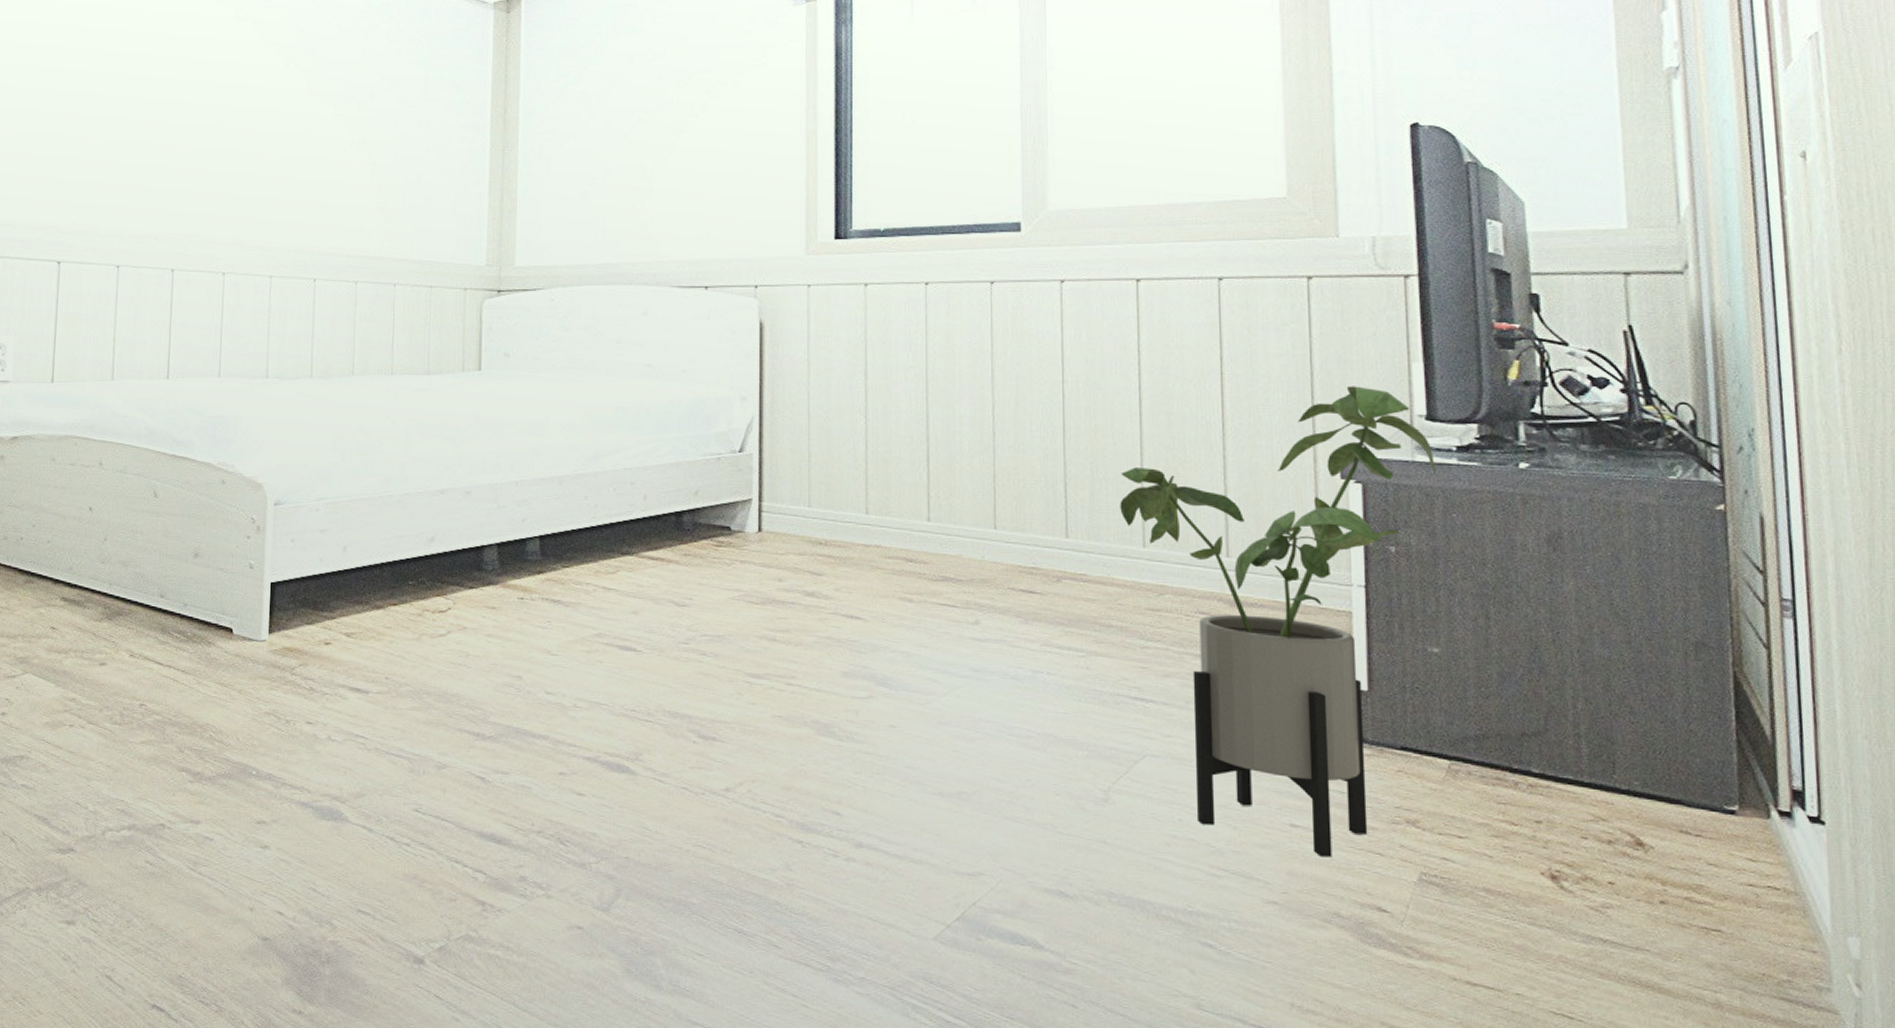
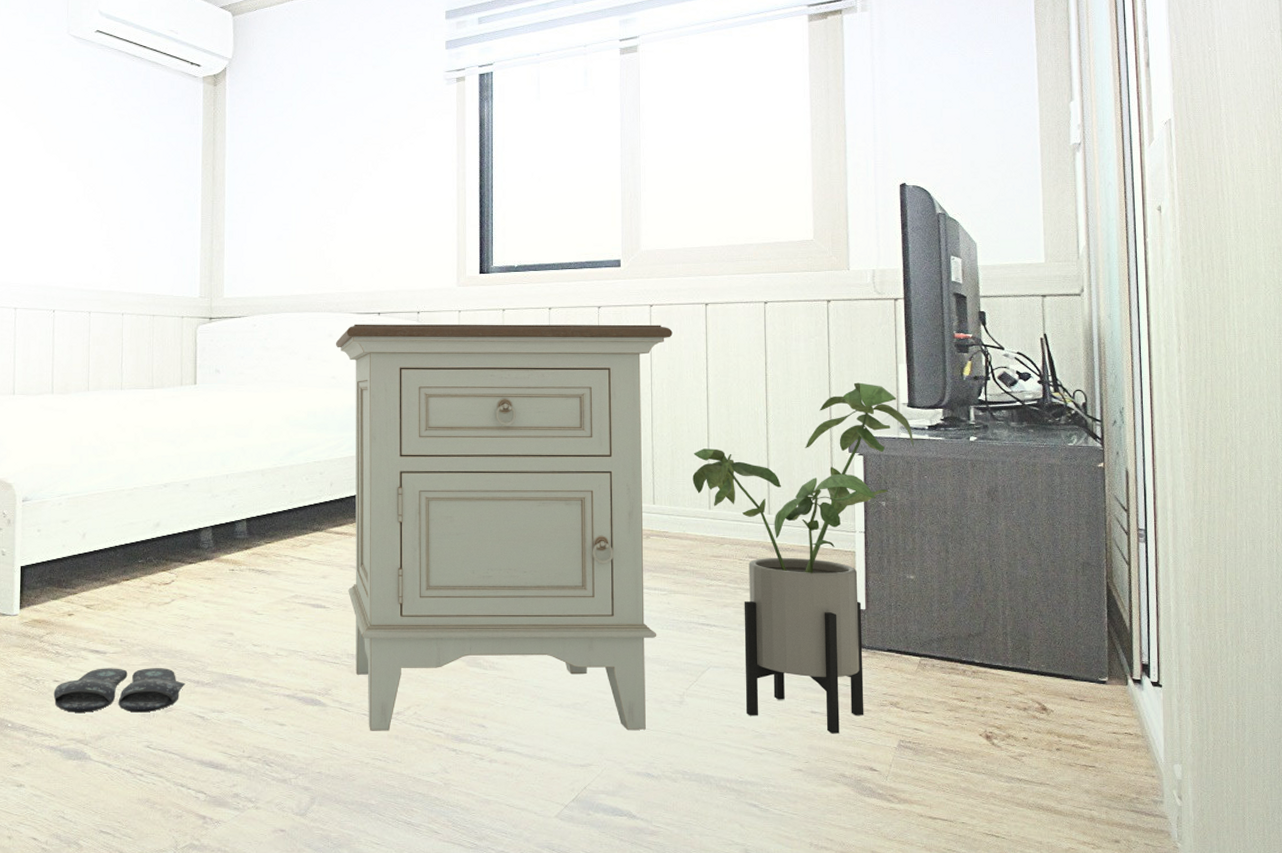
slippers: none [306,710,463,768] -> present [53,668,185,713]
nightstand: none [651,300,1092,833] -> present [335,324,673,731]

